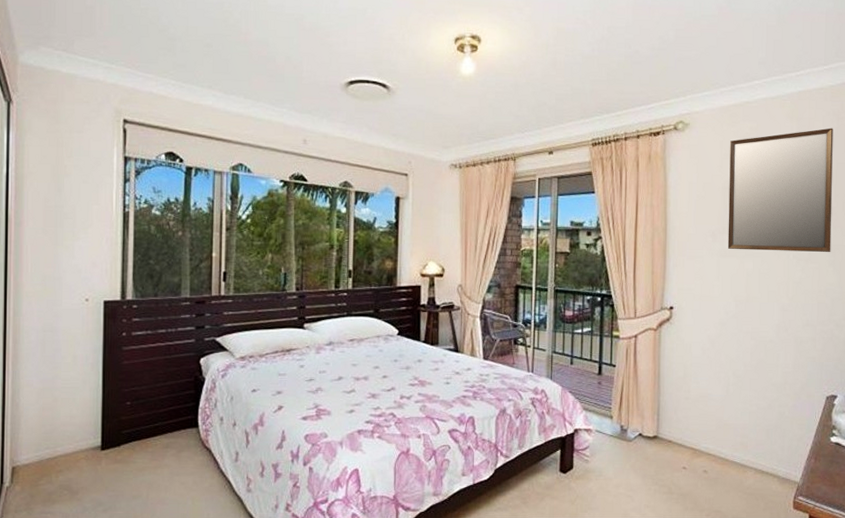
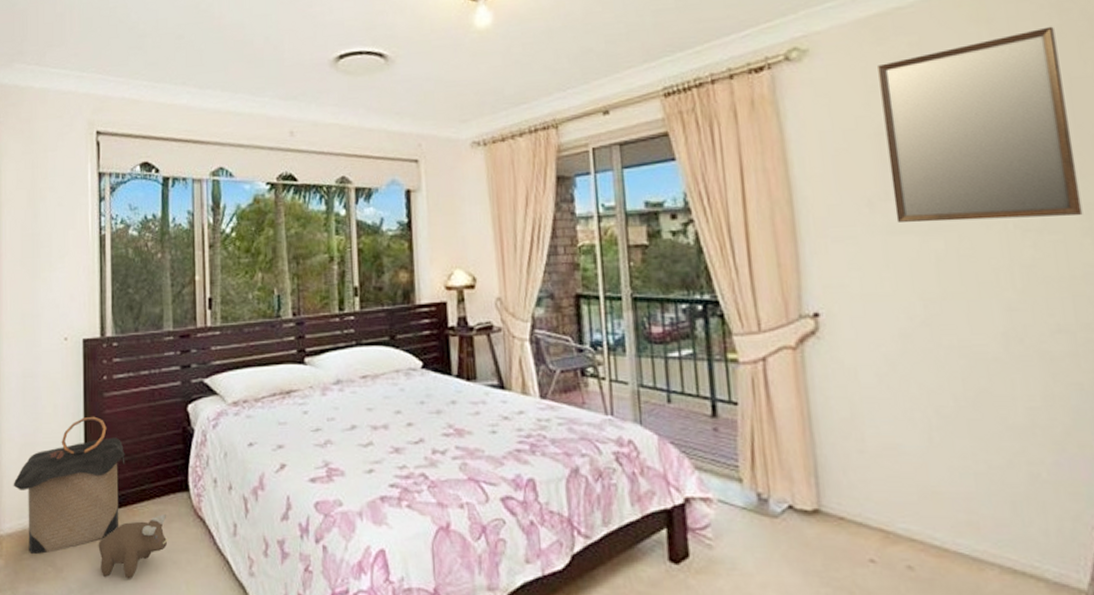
laundry hamper: none [30,366,141,481] -> present [13,416,125,555]
plush toy: none [112,446,178,498] -> present [98,515,169,579]

